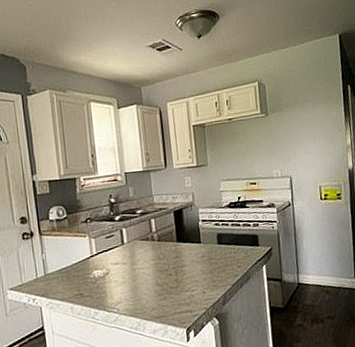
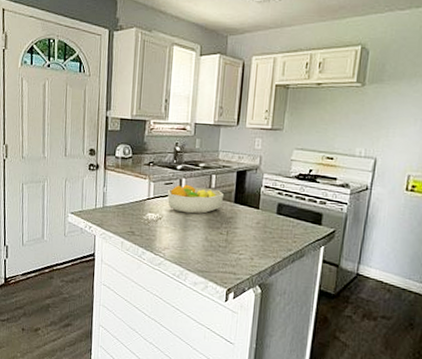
fruit bowl: none [109,232,166,263] -> present [167,184,224,214]

